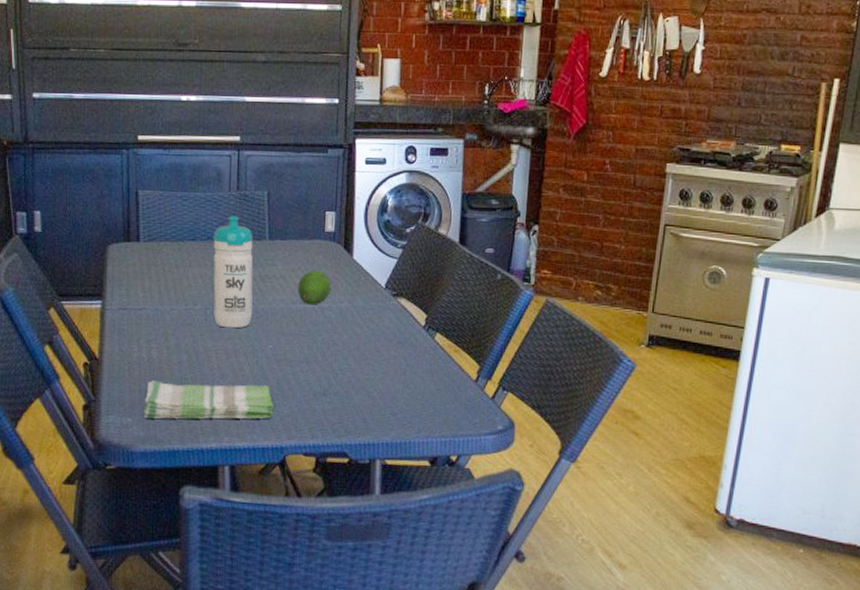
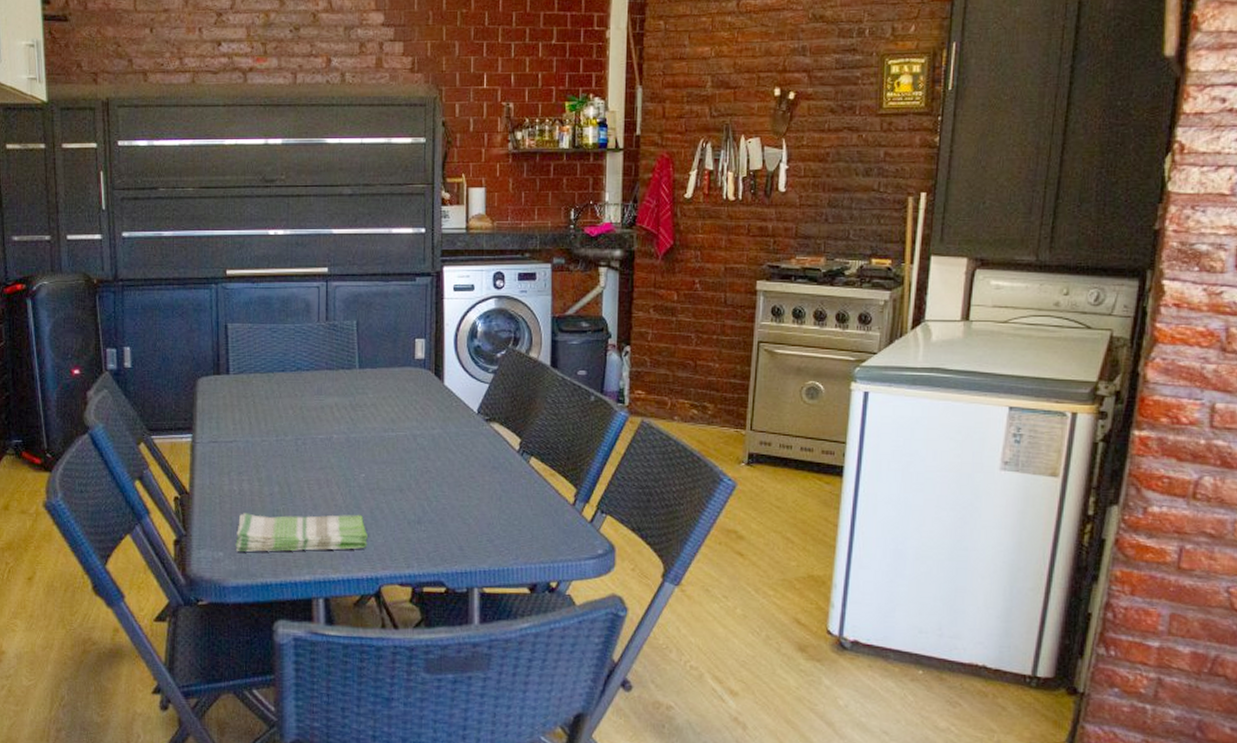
water bottle: present [213,215,253,329] -> none [303,346,344,458]
fruit: present [298,270,332,305] -> none [389,397,423,433]

